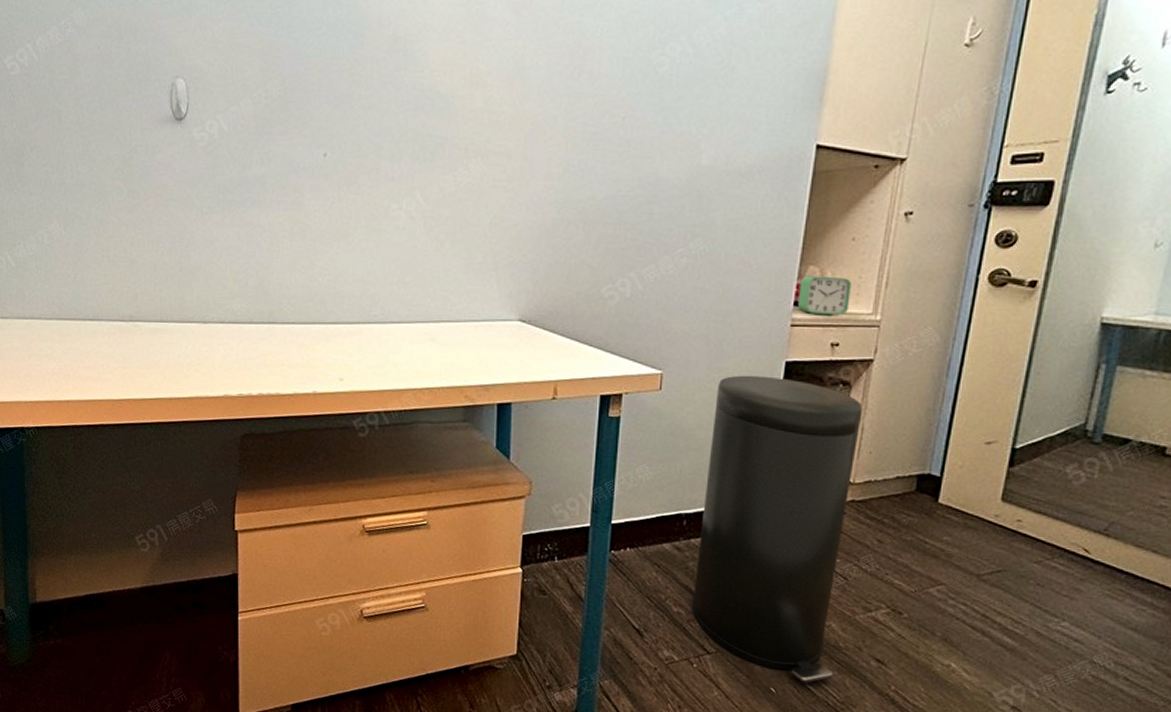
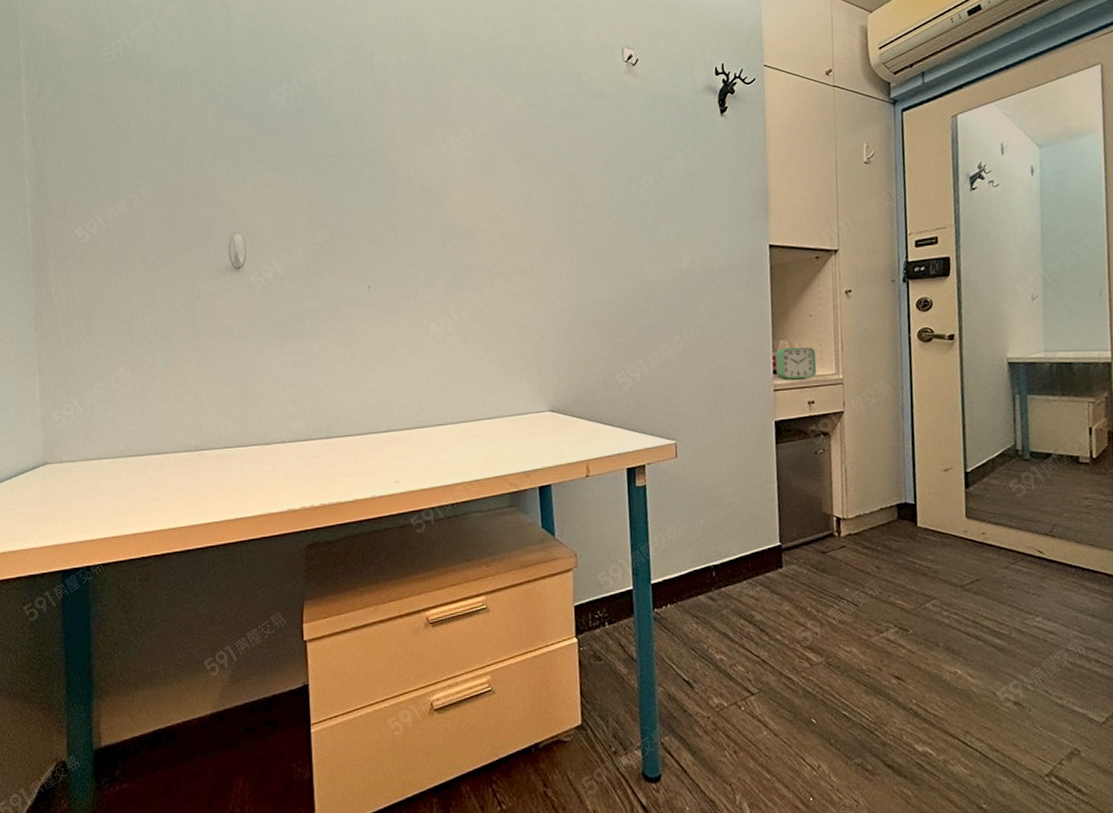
pedal bin: present [692,375,863,683] -> none [723,435,863,710]

